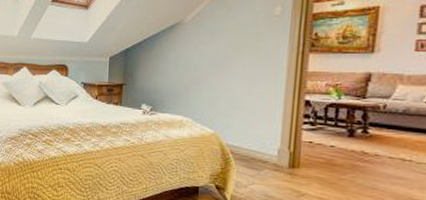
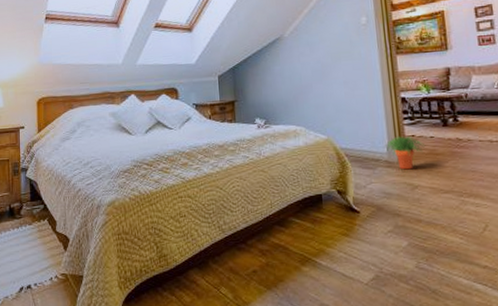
potted plant: none [276,140,323,177] -> present [385,136,426,170]

